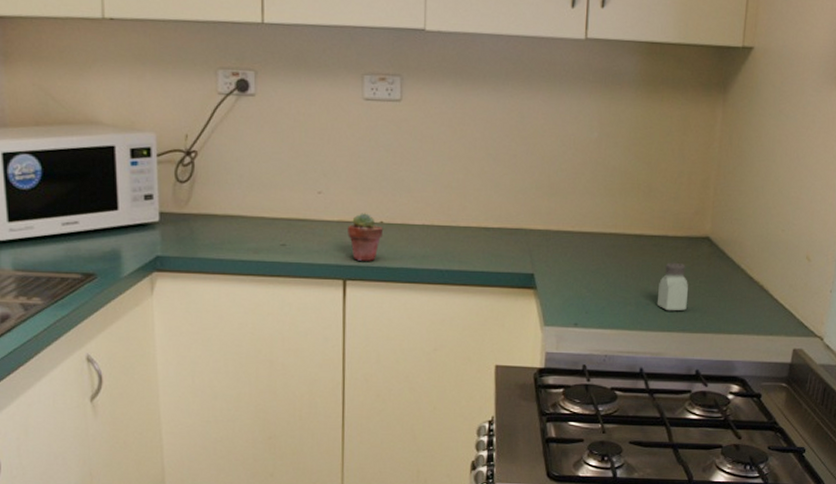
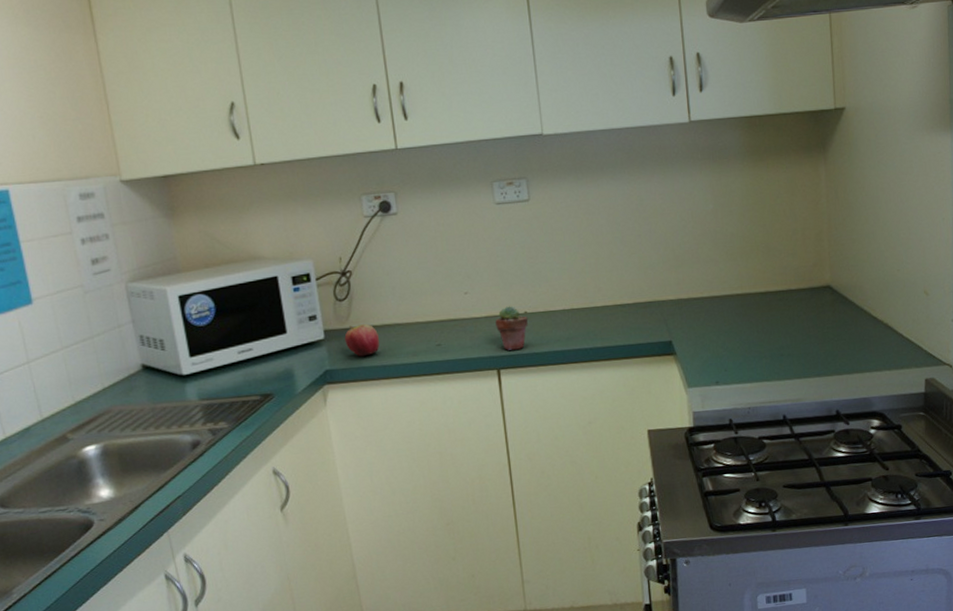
apple: none [181,211,219,247] -> present [344,324,380,357]
saltshaker: present [656,263,688,312] -> none [789,313,819,359]

